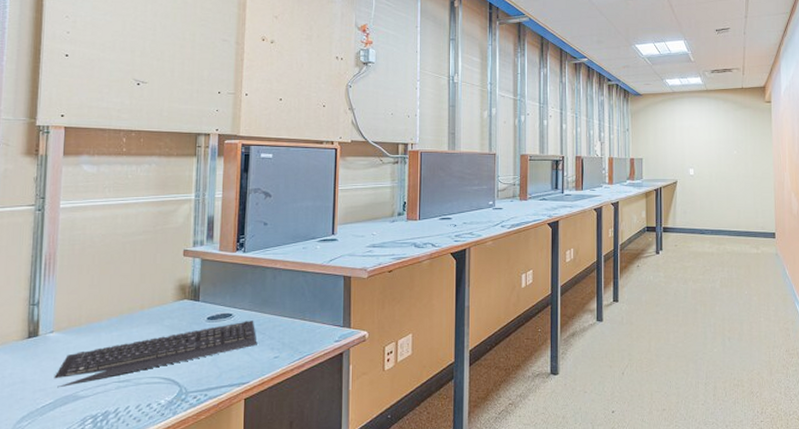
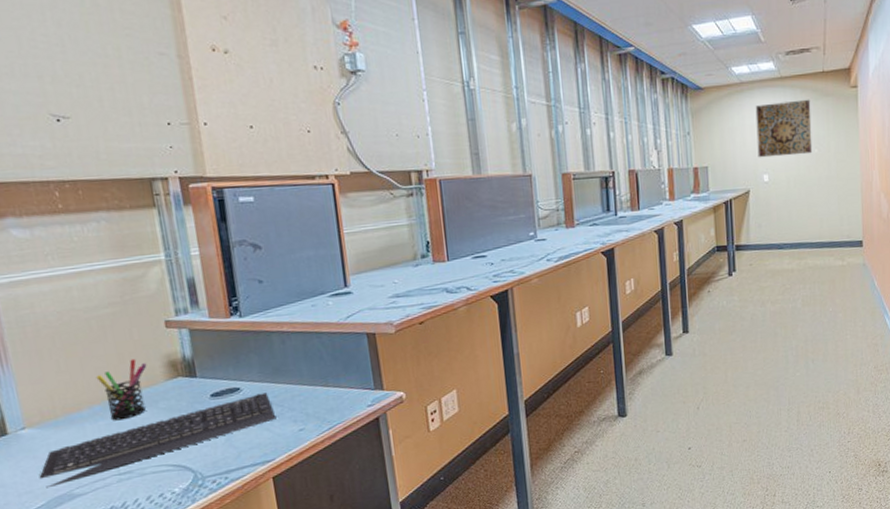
pen holder: none [119,280,162,333] -> present [96,358,147,421]
wall art: none [684,109,732,155] -> present [755,99,813,158]

